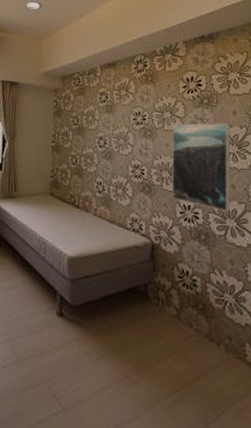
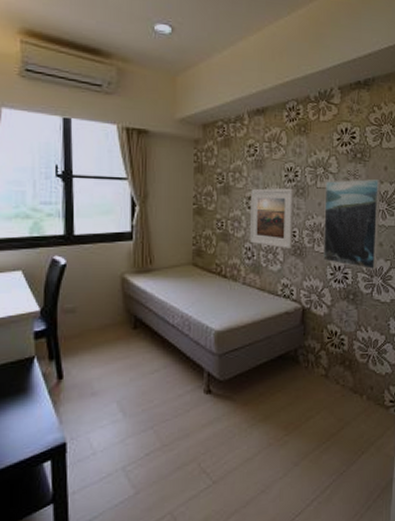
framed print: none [101,130,142,186] -> present [250,188,294,250]

